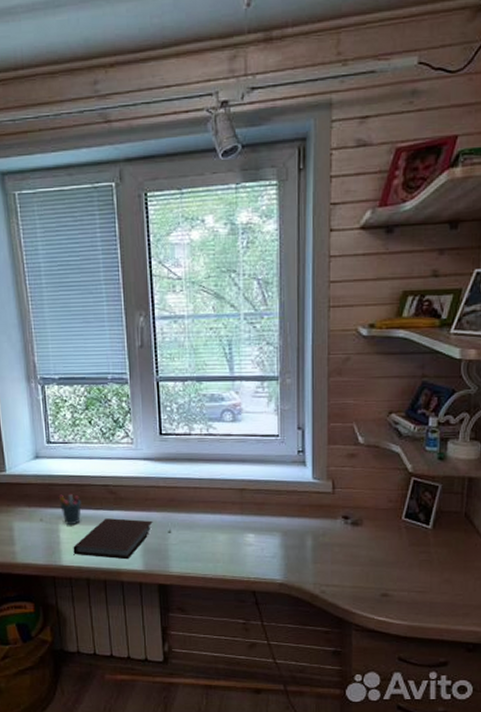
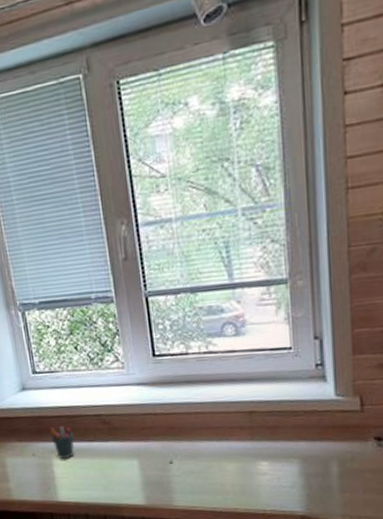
notebook: present [73,518,153,560] -> none [68,450,152,494]

